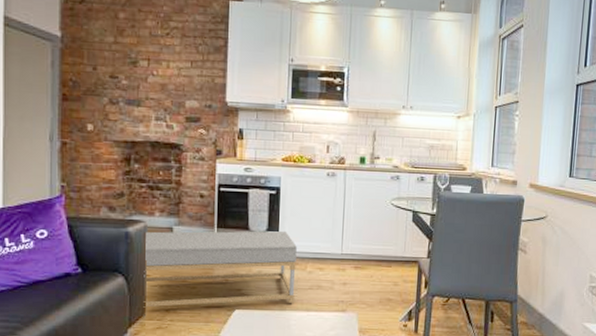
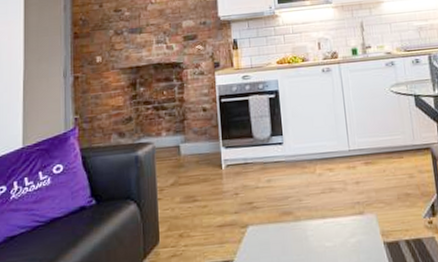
coffee table: present [143,230,297,308] -> none [155,133,308,235]

